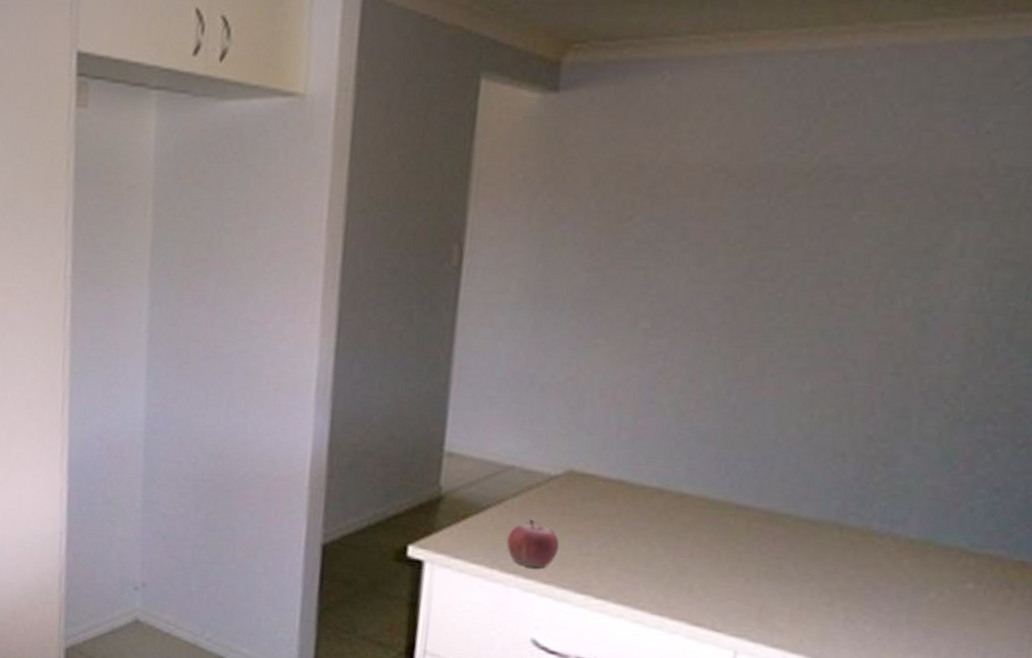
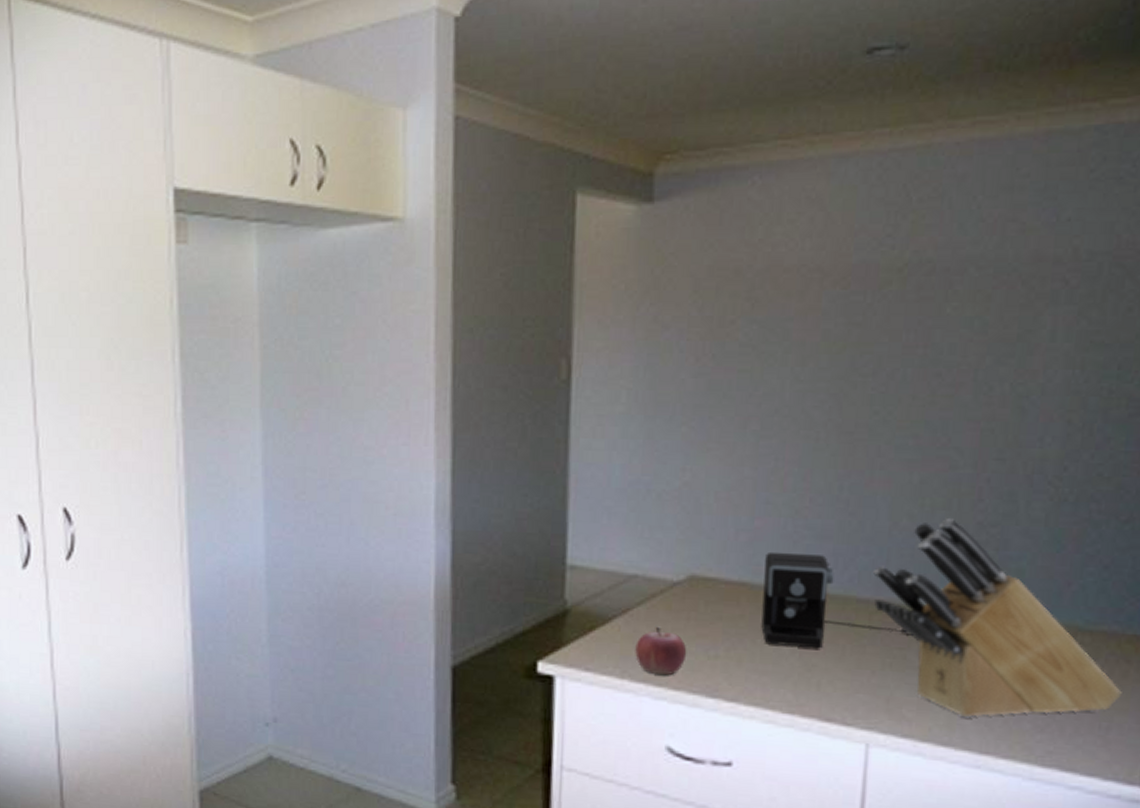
coffee maker: none [636,452,787,553] -> present [761,551,908,649]
knife block: none [754,430,1003,636] -> present [873,519,1122,718]

